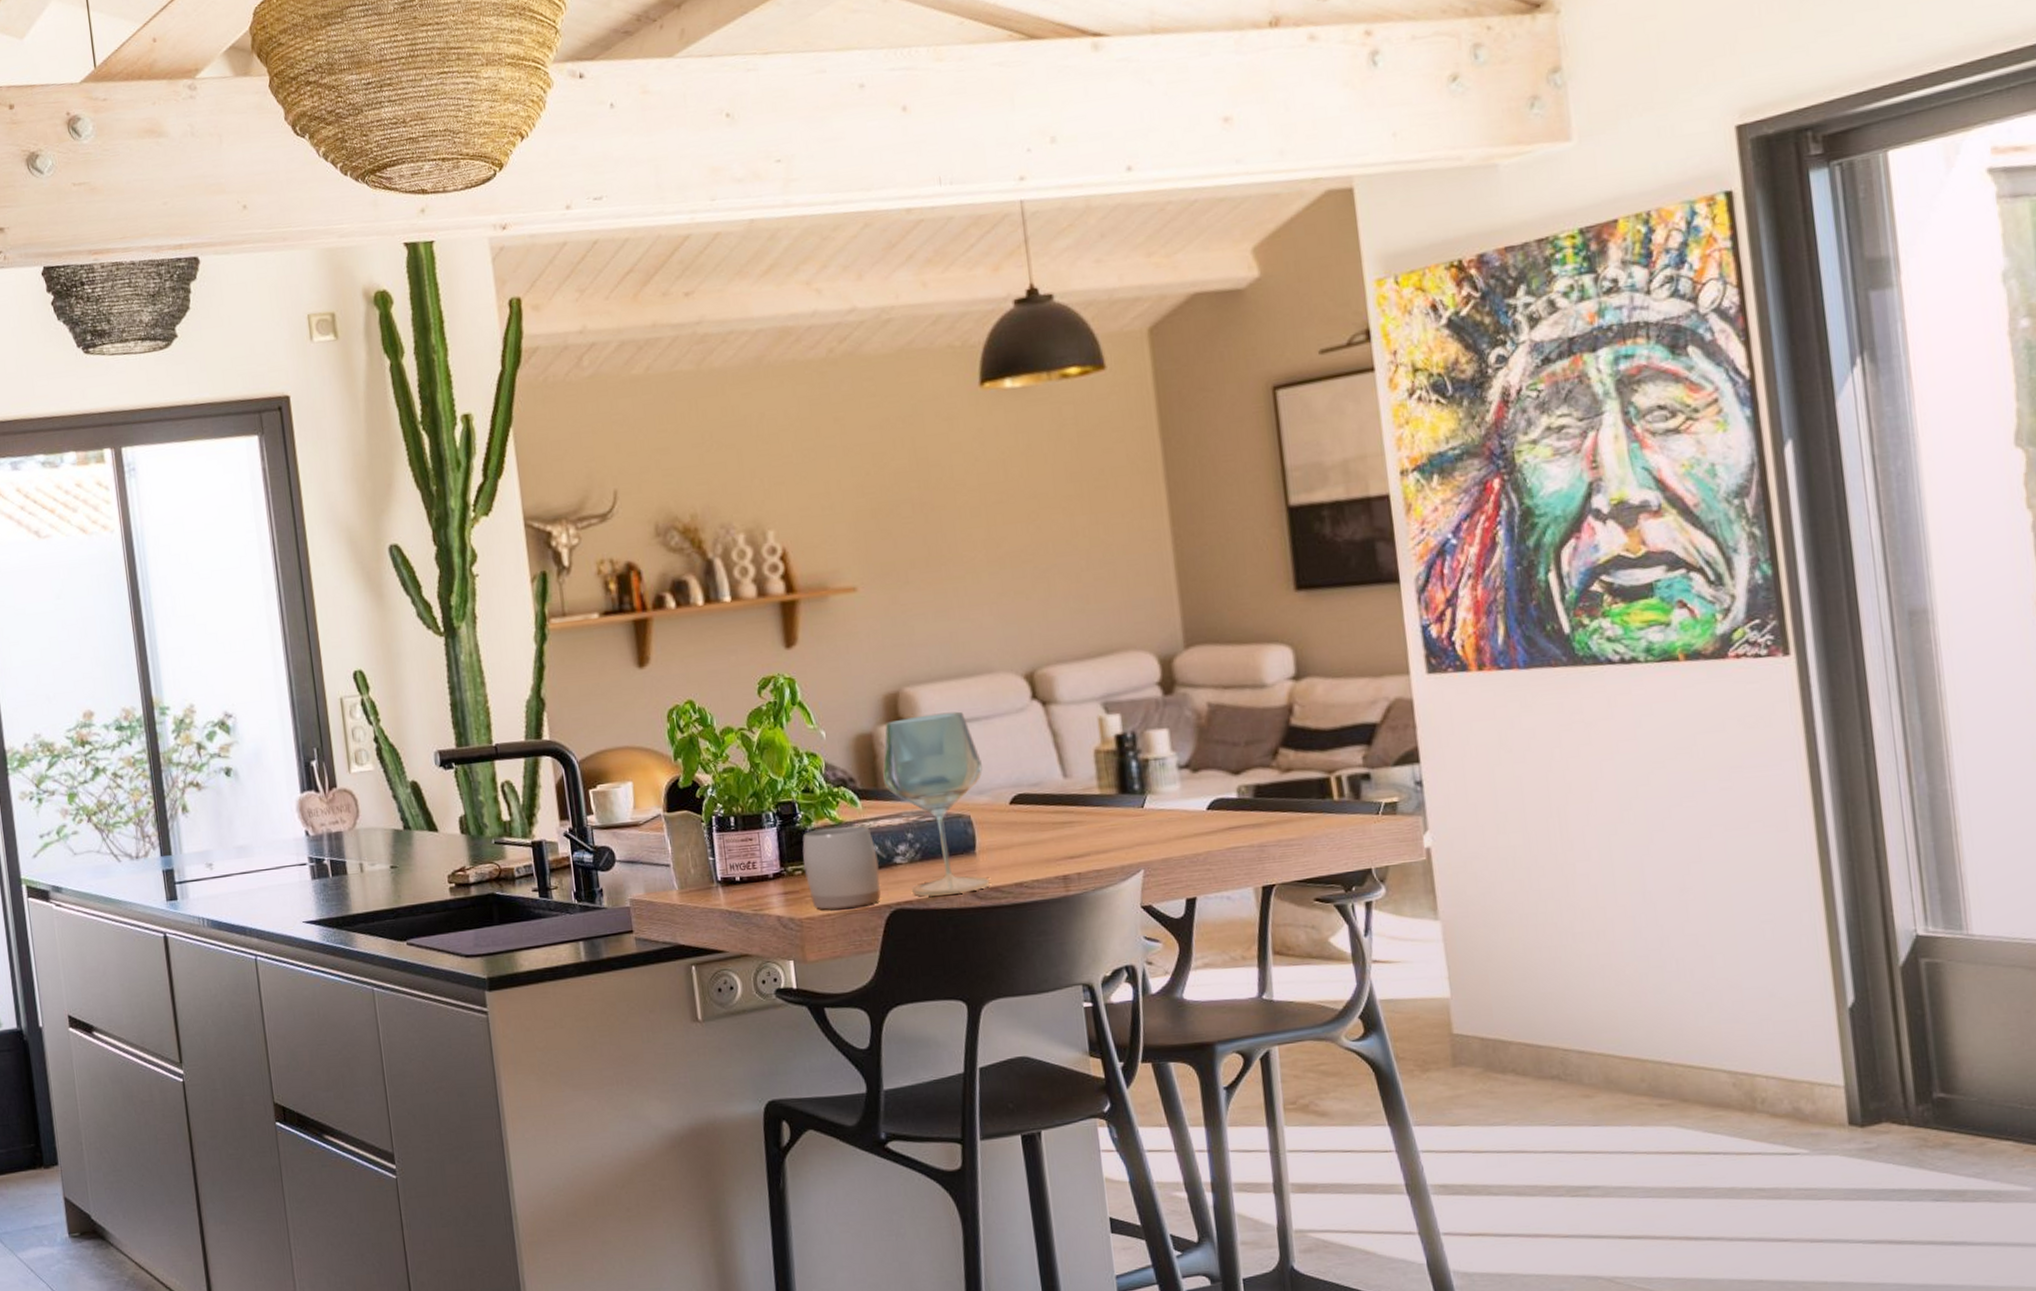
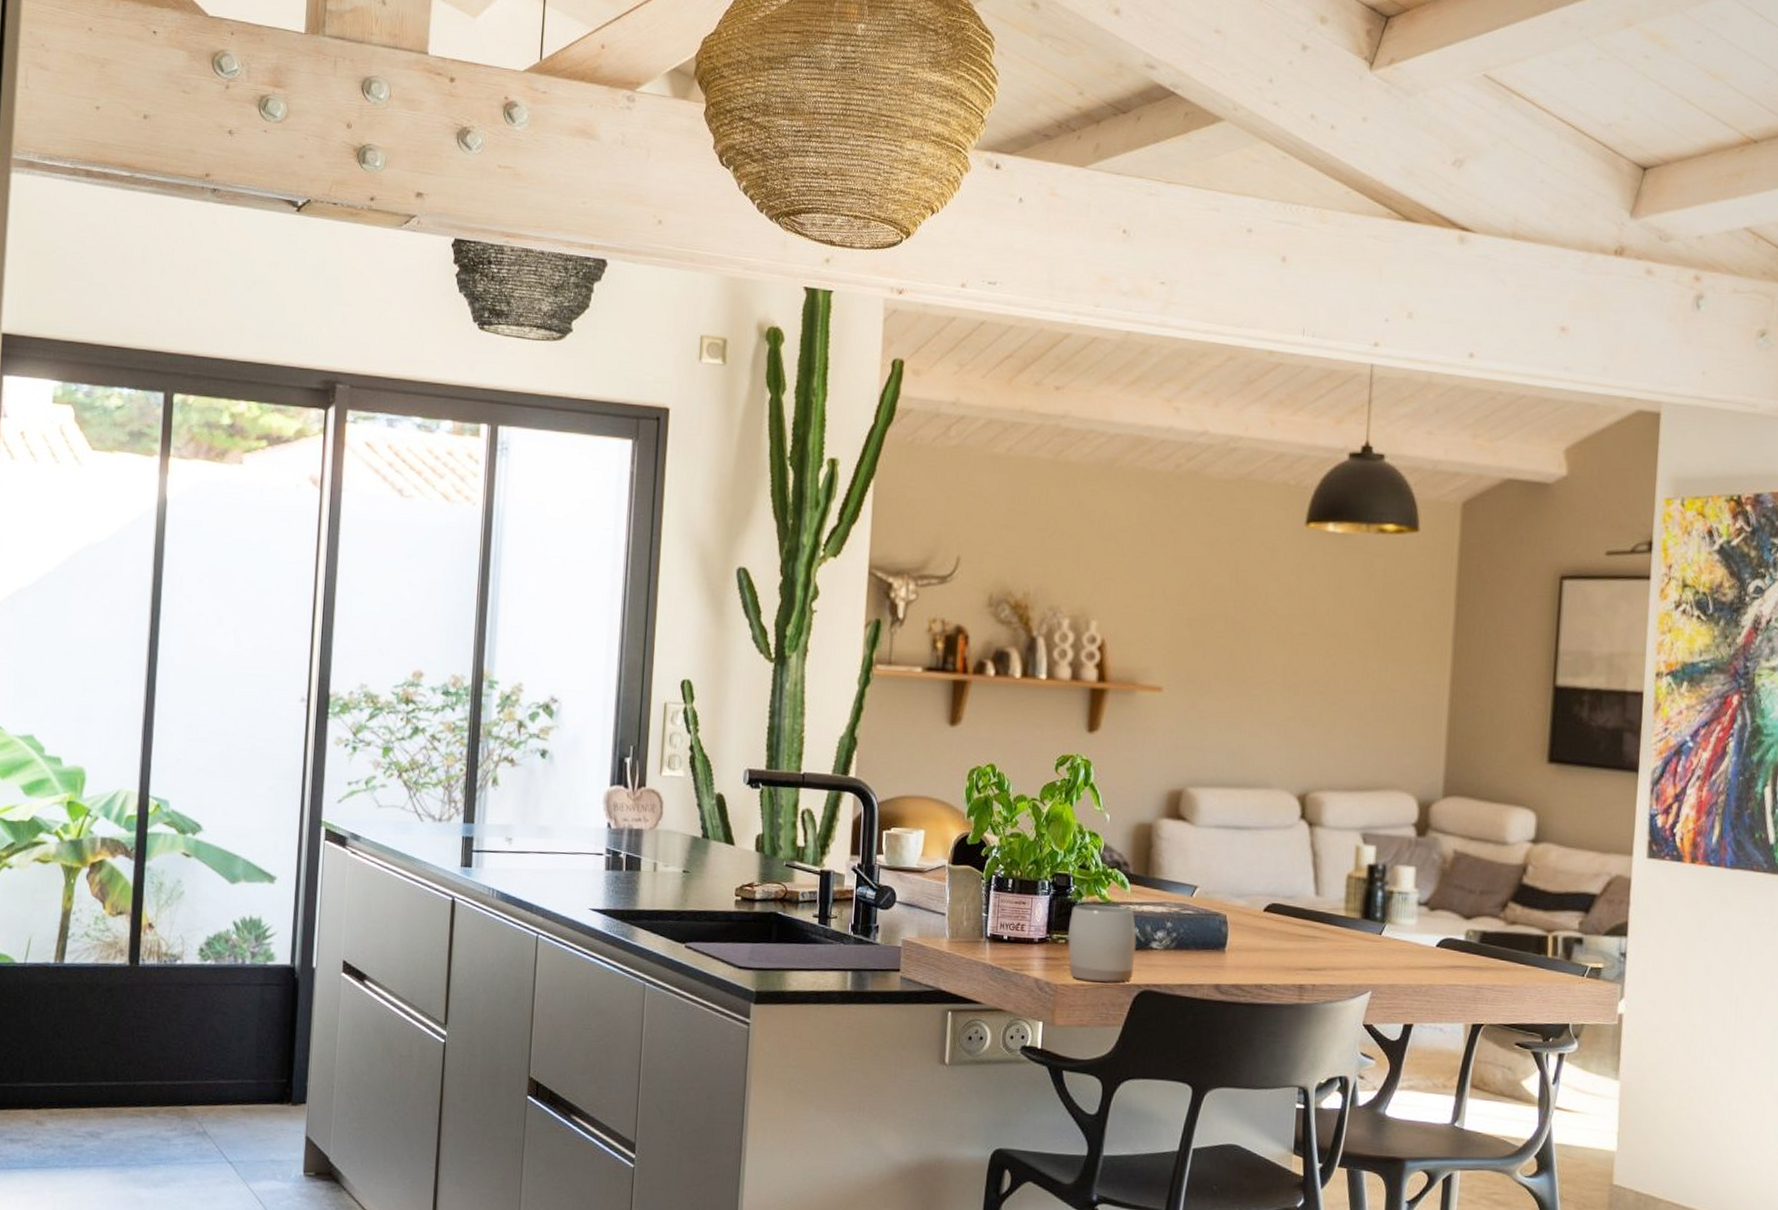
wine glass: present [883,711,990,897] -> none [1155,815,1246,986]

